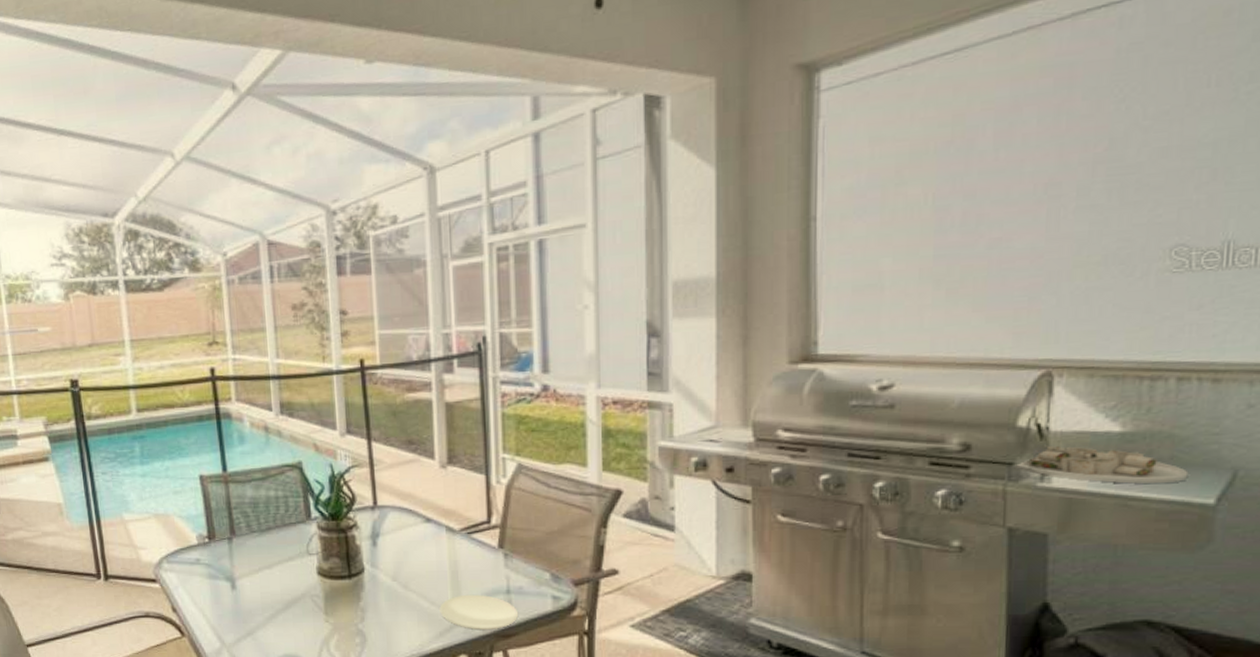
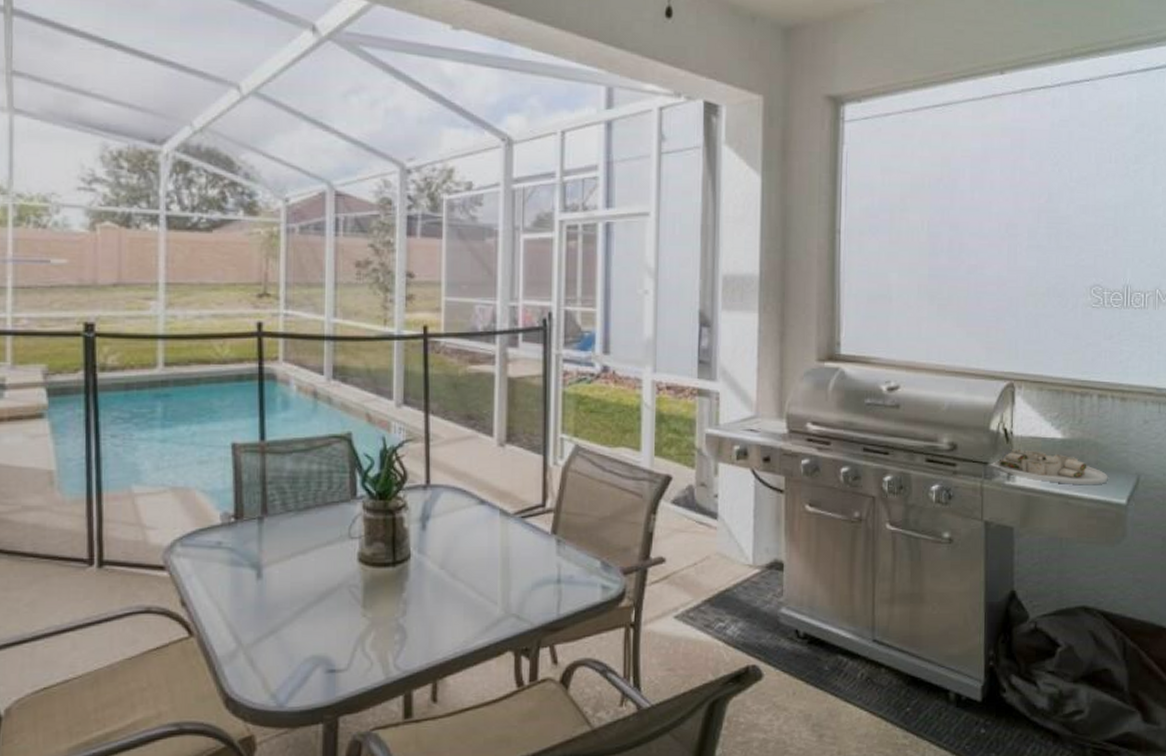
plate: present [439,594,519,631] -> none [488,584,568,624]

